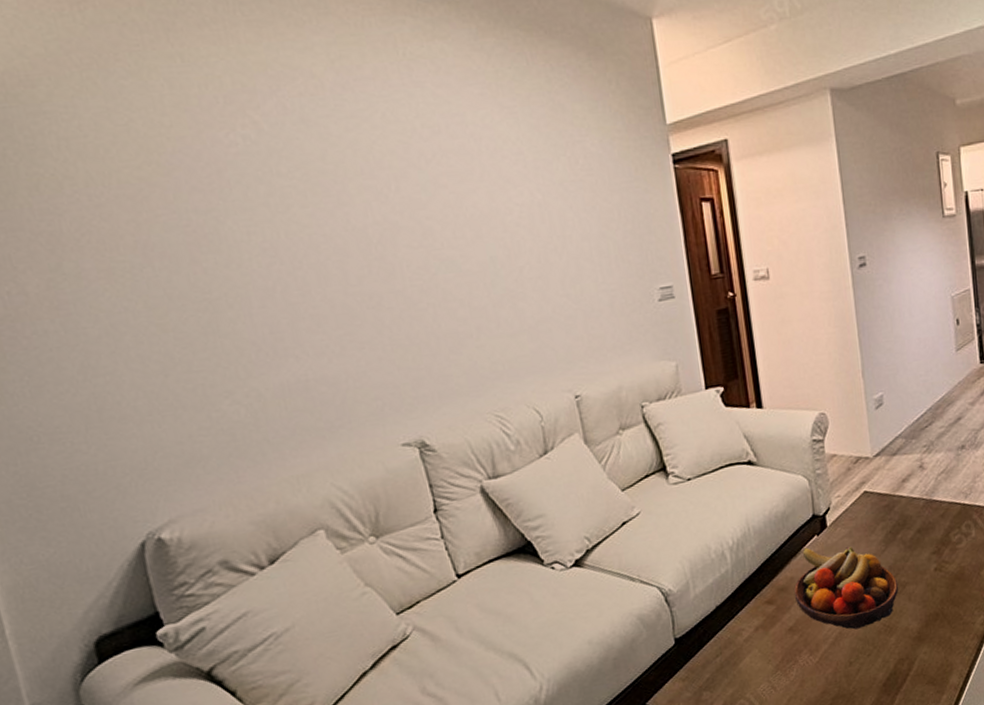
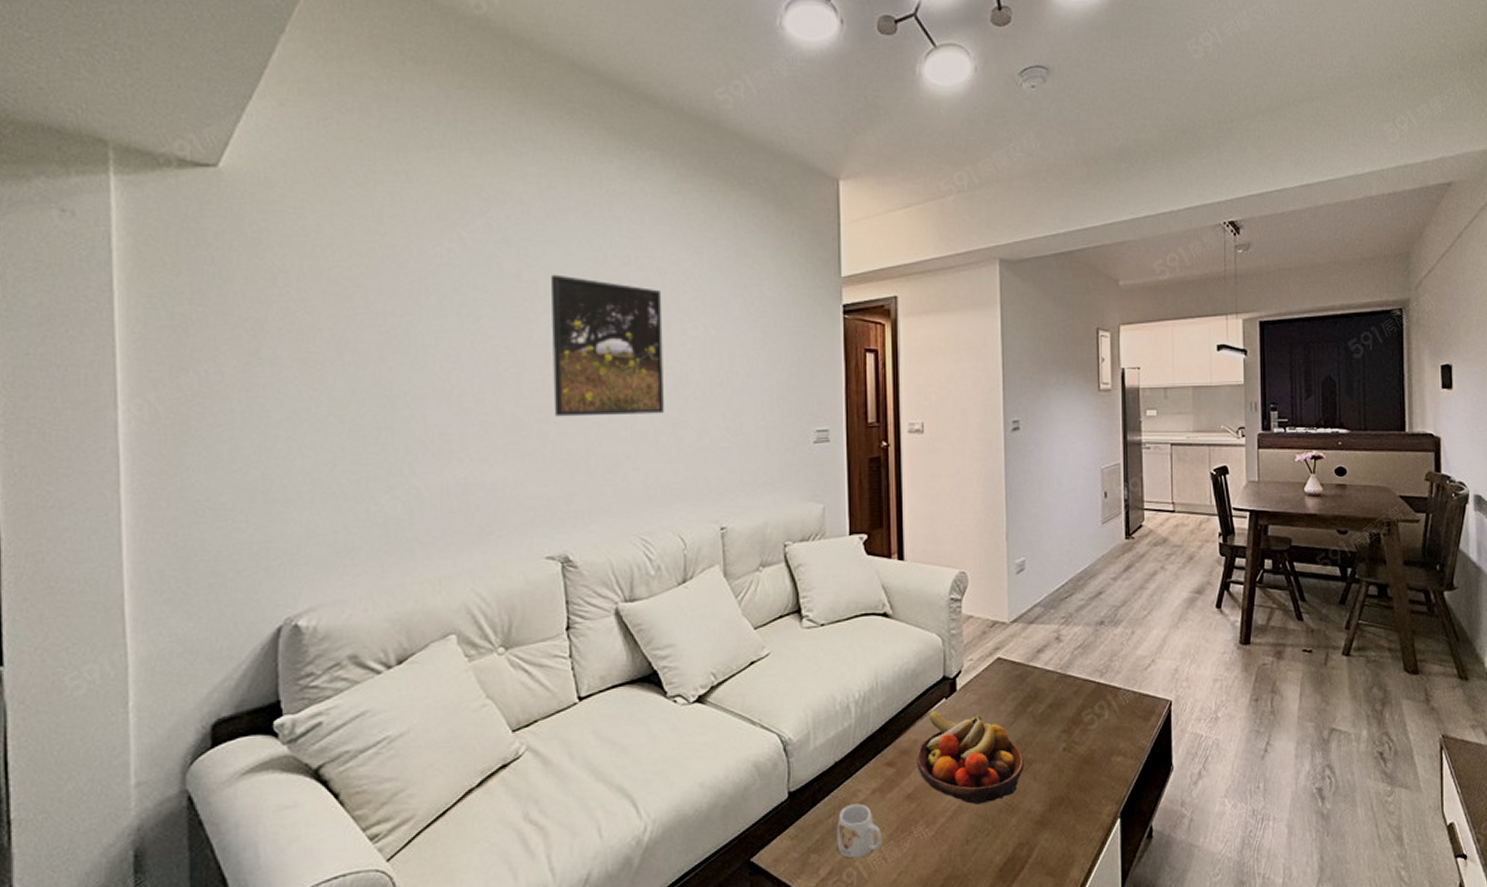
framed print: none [359,151,500,302] -> present [551,274,664,417]
mug: none [724,641,771,692] -> present [837,803,883,859]

